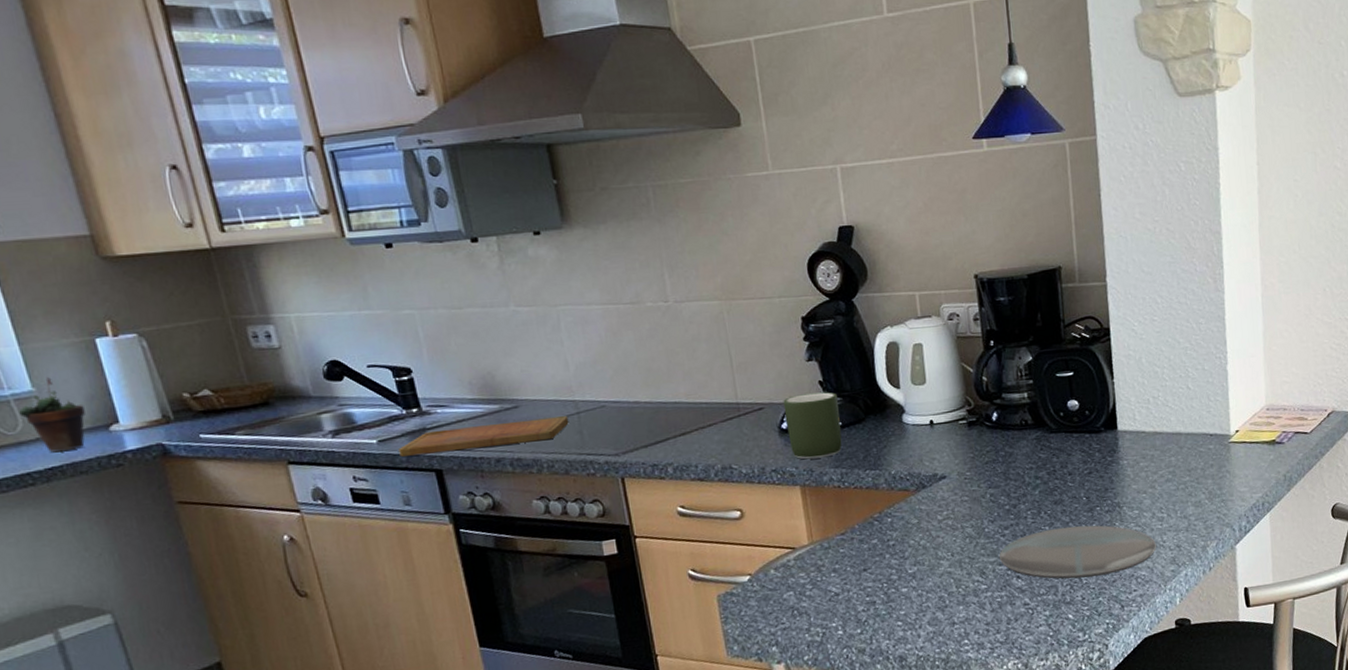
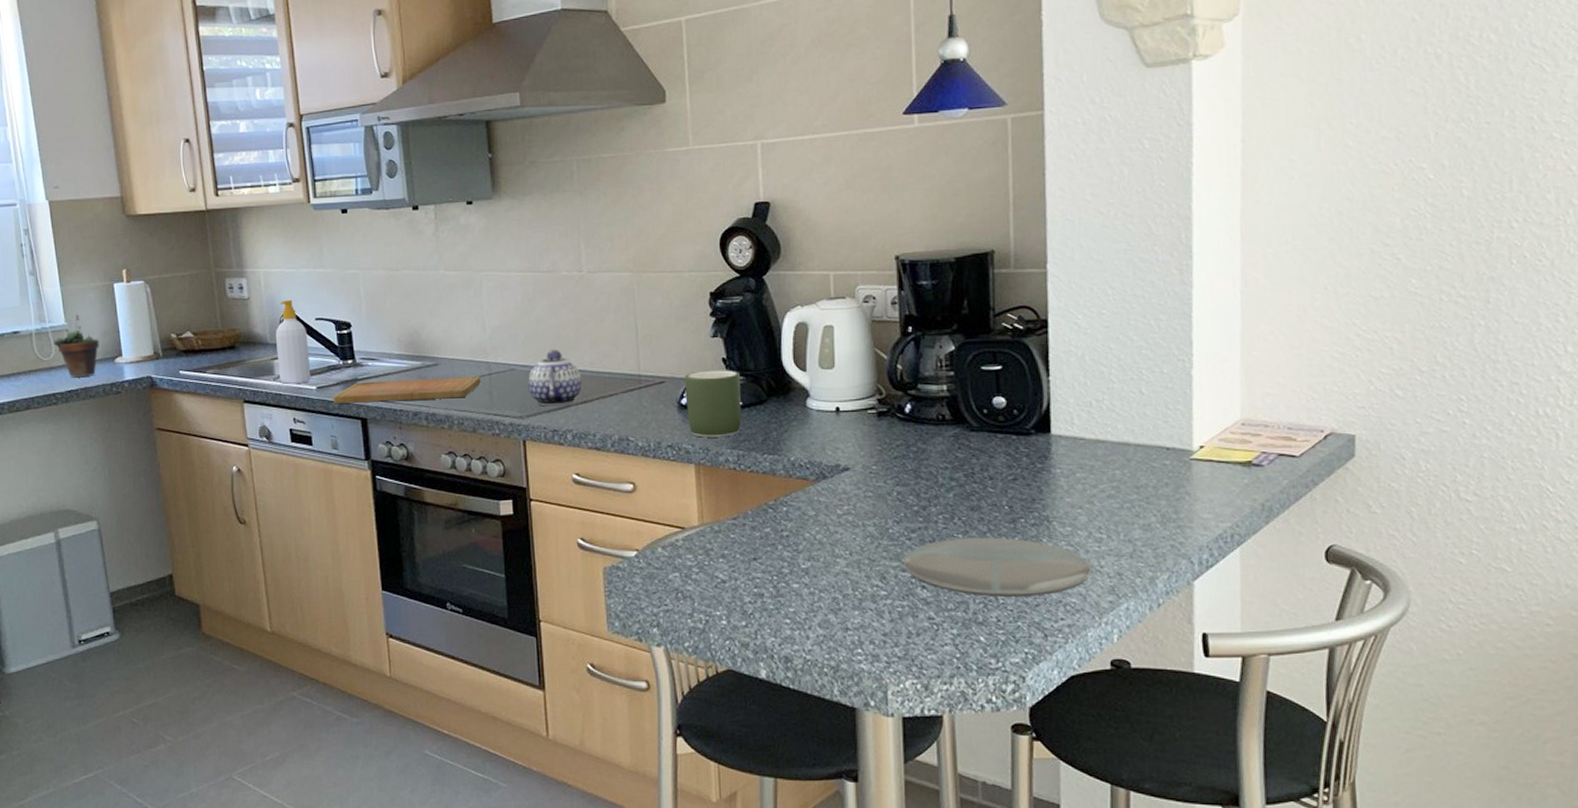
soap bottle: none [318,346,370,441] -> present [275,299,311,385]
teapot: none [620,382,679,442] -> present [528,348,582,407]

